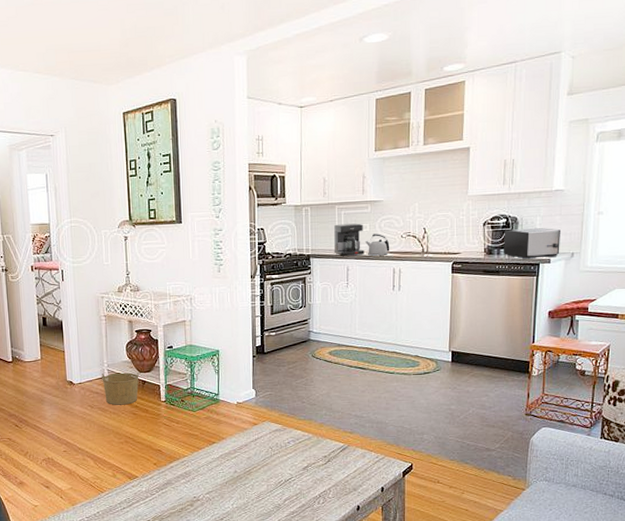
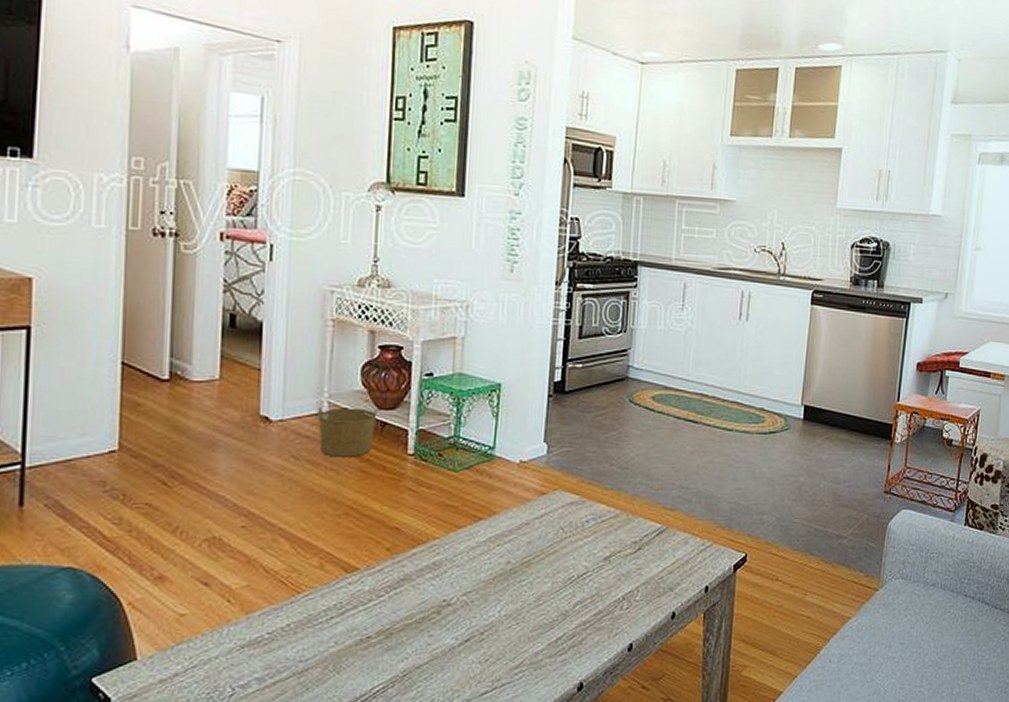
coffee maker: present [333,223,365,256] -> none [668,224,709,269]
kettle: present [365,234,390,257] -> none [710,243,740,274]
toaster: present [504,227,560,259] -> none [872,256,935,296]

